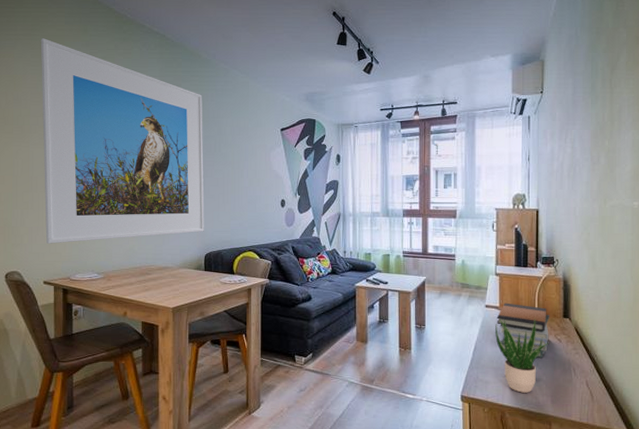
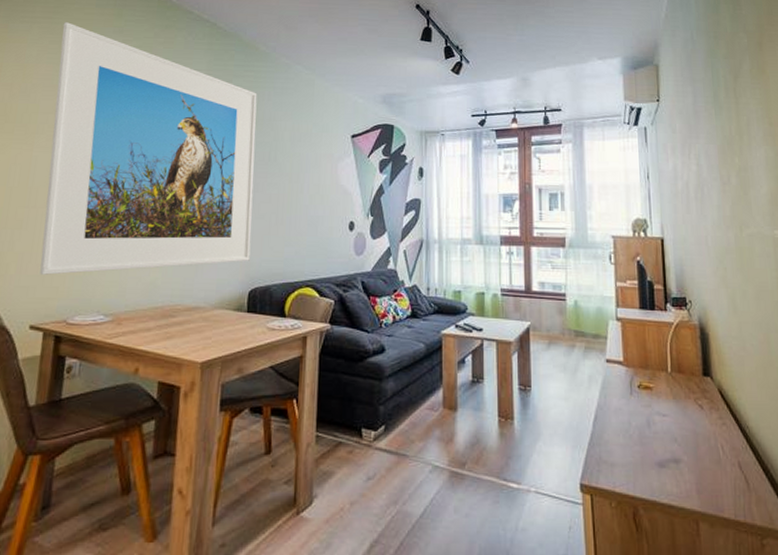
potted plant: present [495,318,549,393] -> none [619,377,688,479]
book stack: present [496,302,550,359] -> none [620,356,688,432]

